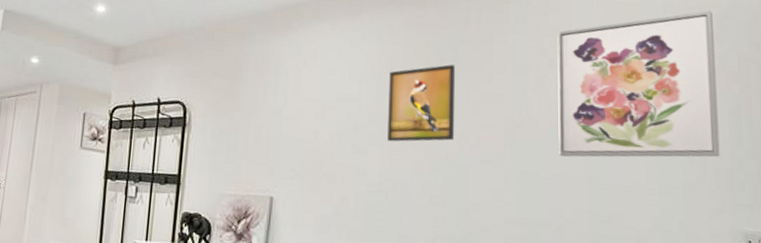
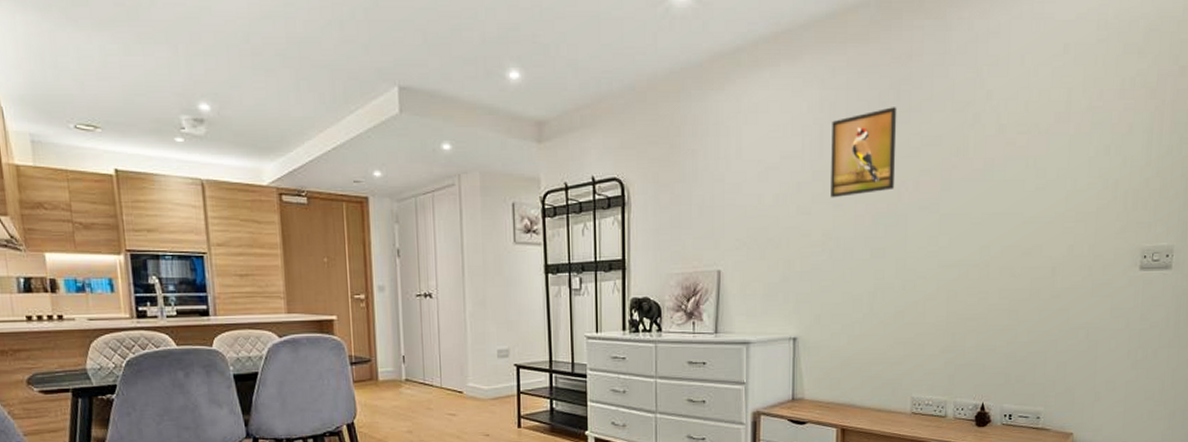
wall art: present [557,10,720,158] -> none [990,23,1141,195]

